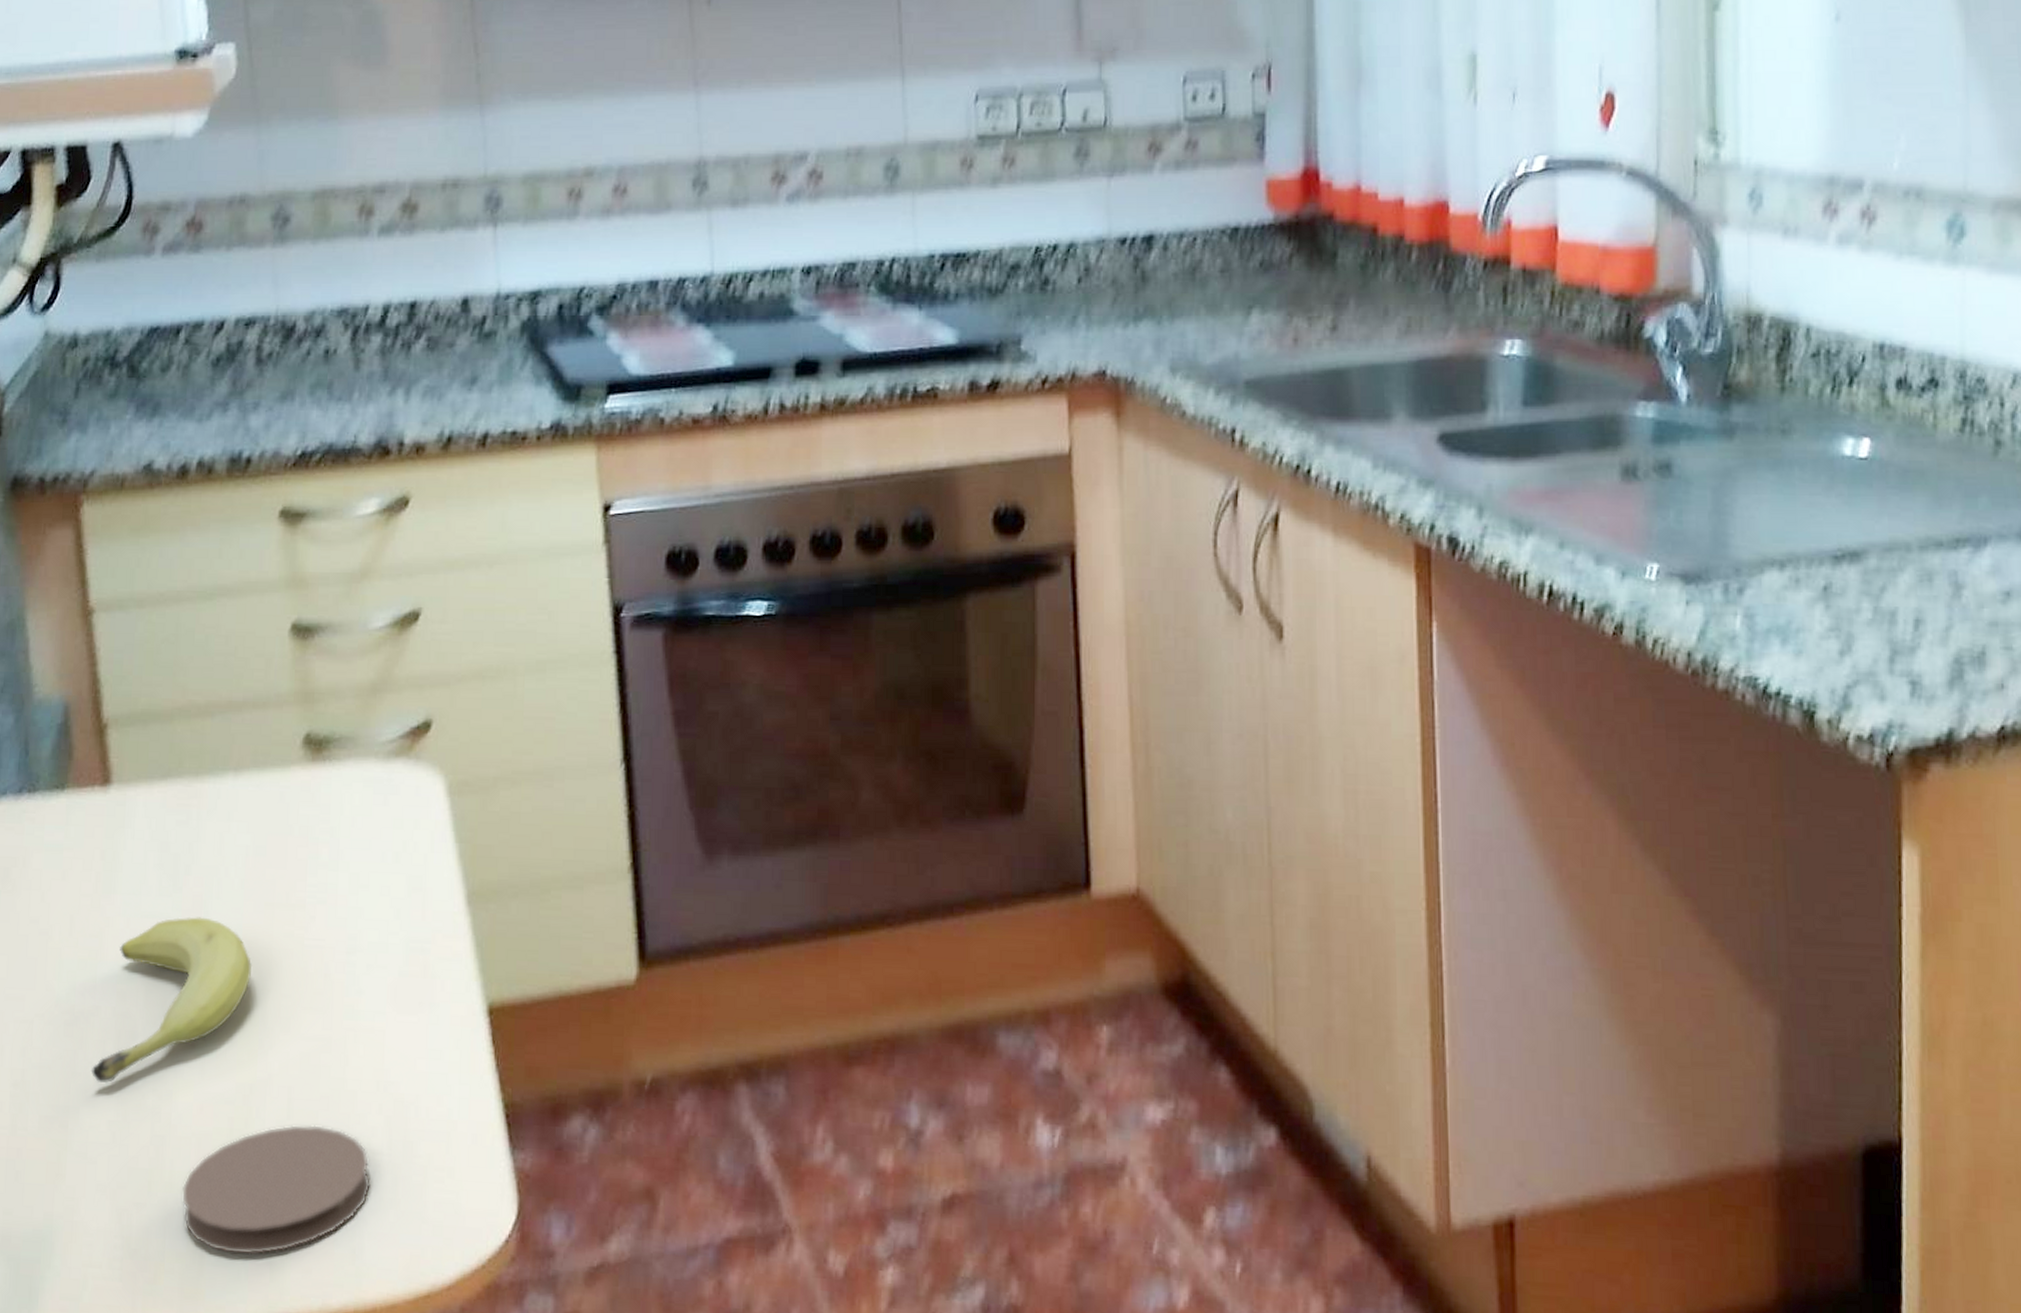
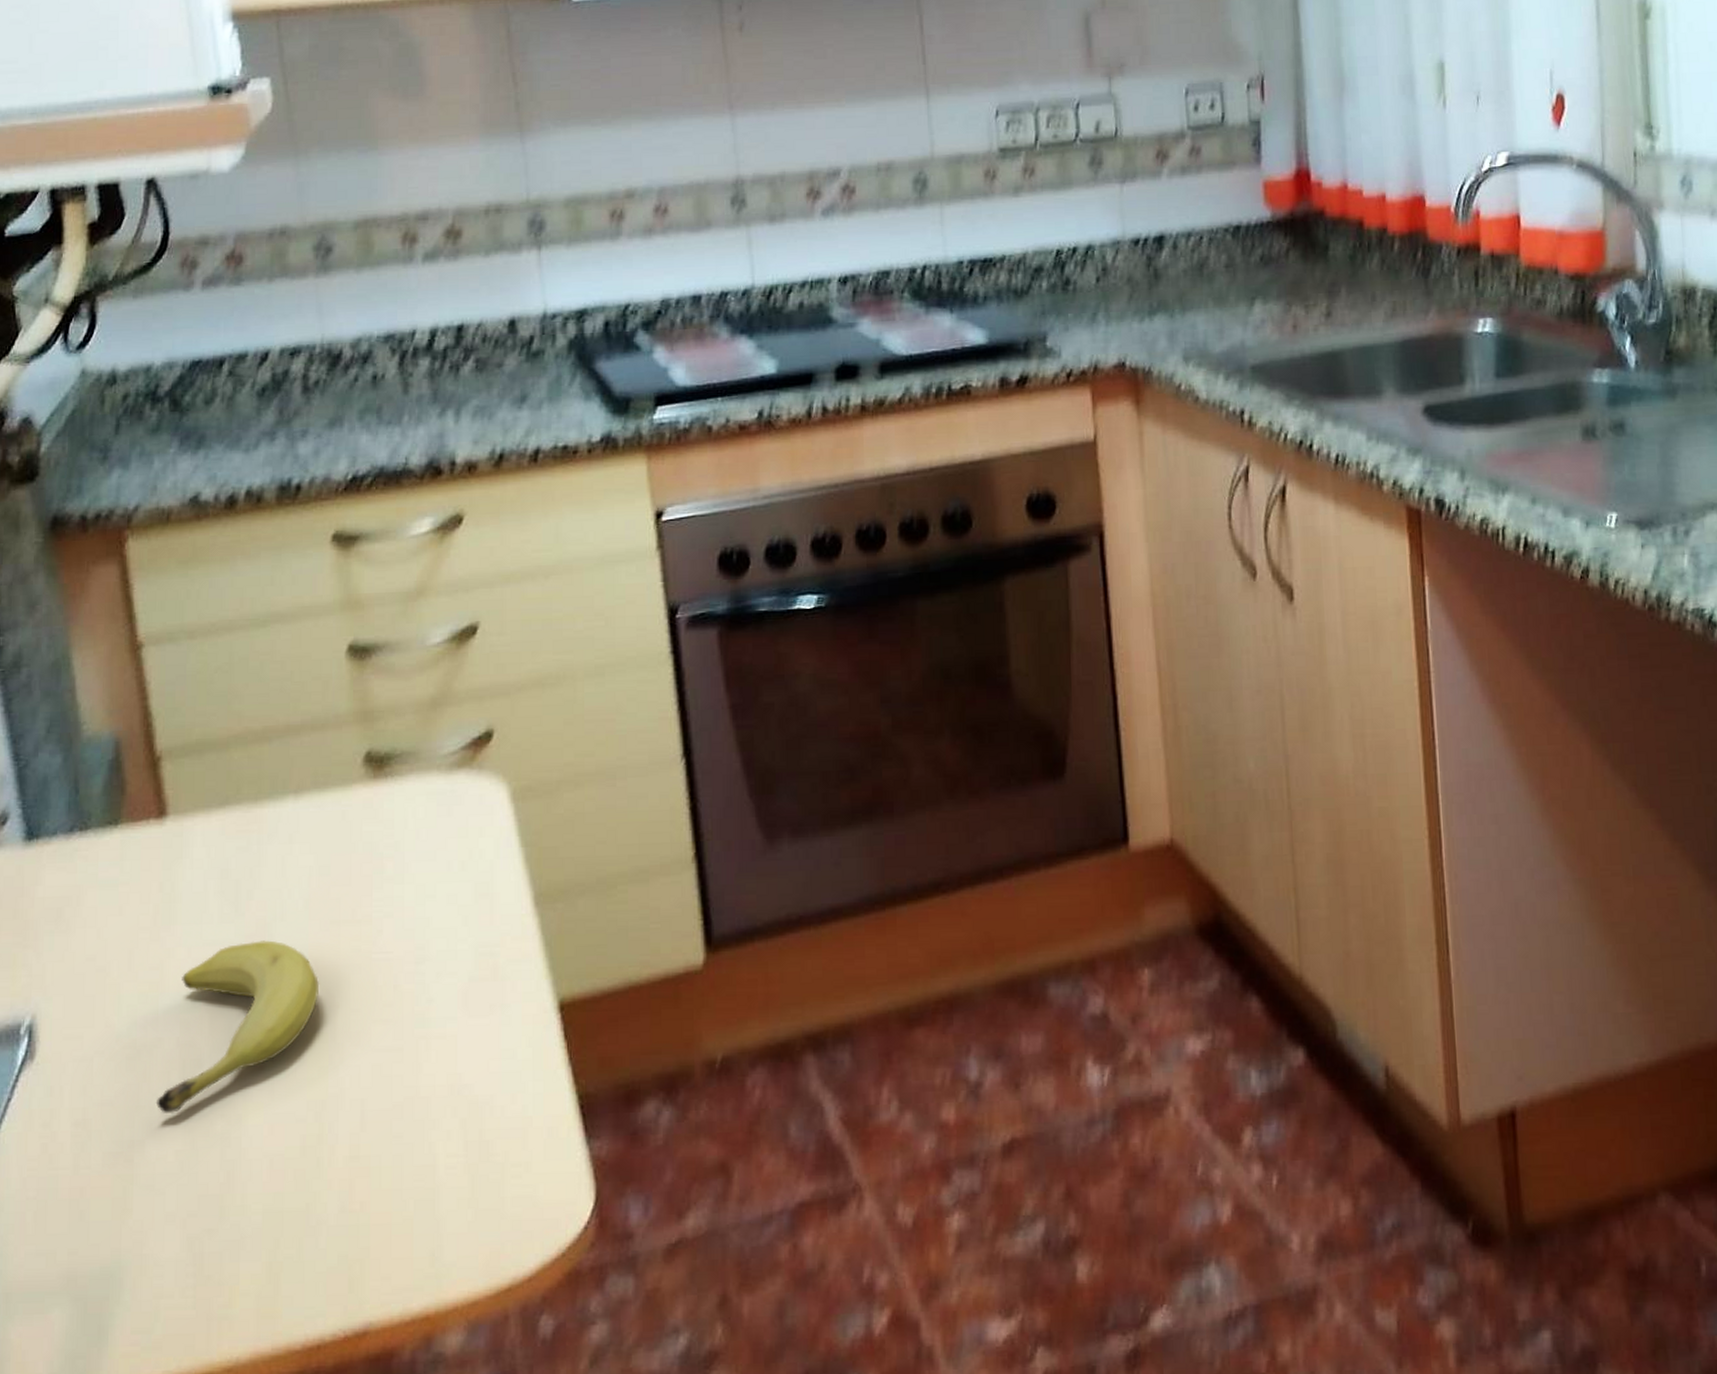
coaster: present [181,1124,371,1255] -> none [254,1134,447,1269]

